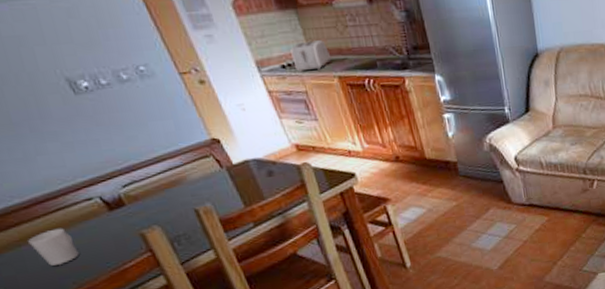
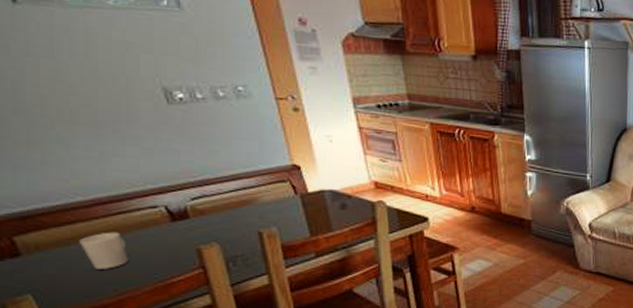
toaster: present [290,40,332,73] -> none [389,85,427,115]

